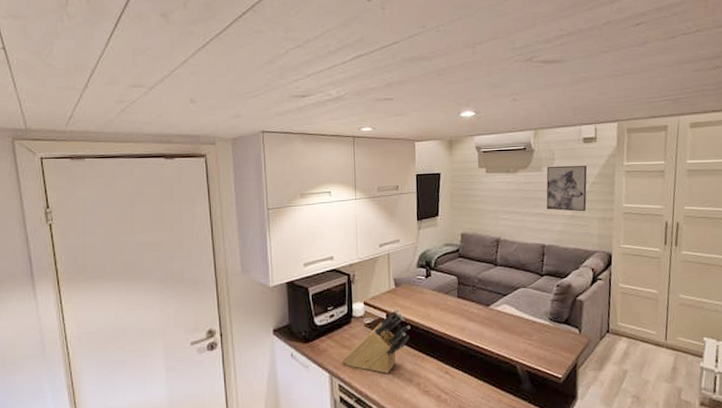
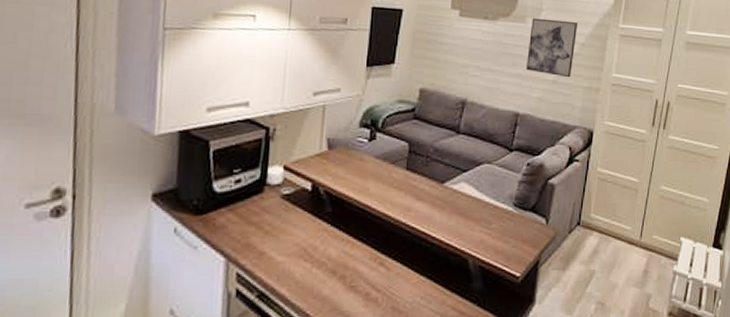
knife block: present [342,309,410,374] -> none [245,178,342,261]

